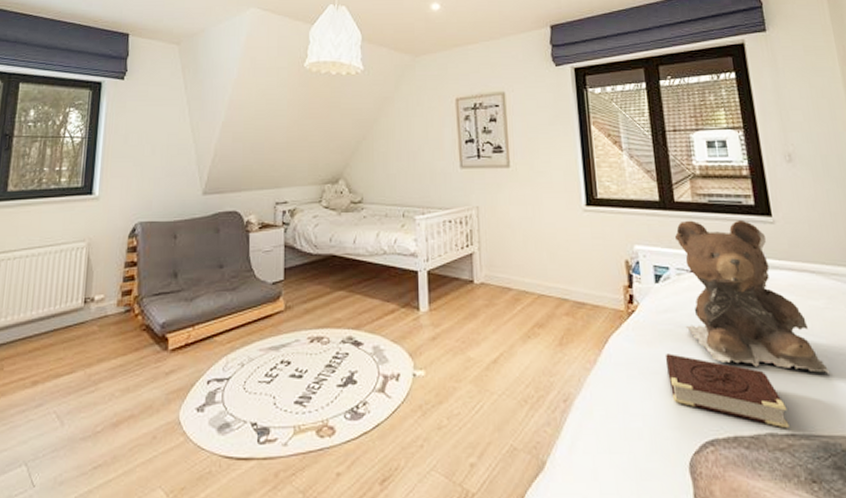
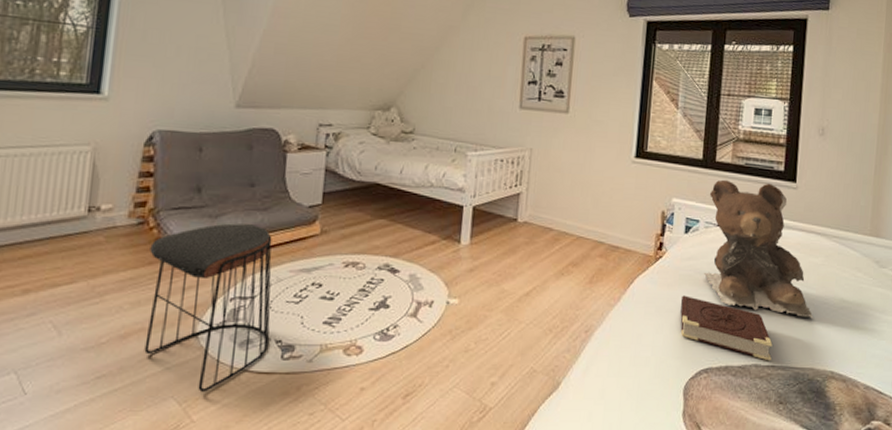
stool: none [134,305,246,482] -> present [144,223,272,393]

